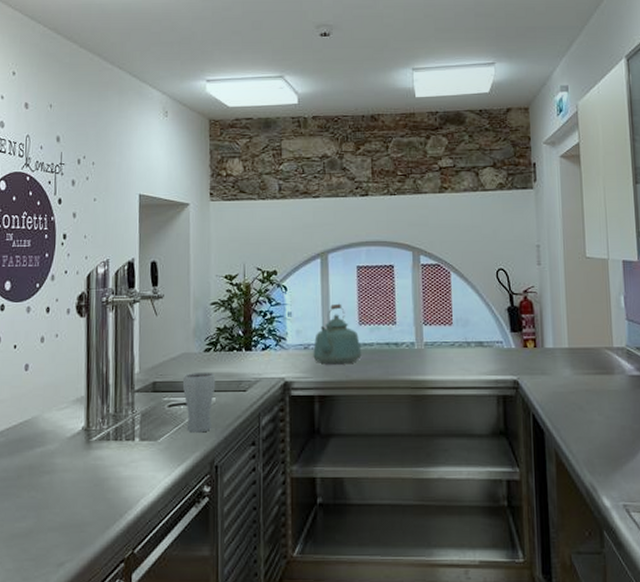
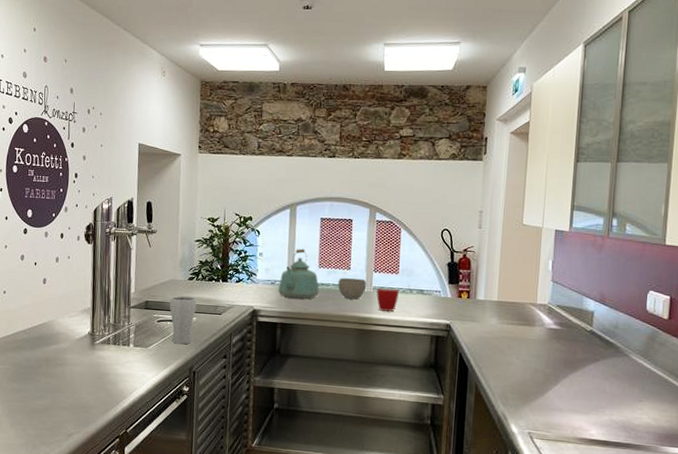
bowl: none [383,334,417,360] -> present [338,277,367,300]
mug: none [429,341,455,371] -> present [376,287,399,312]

